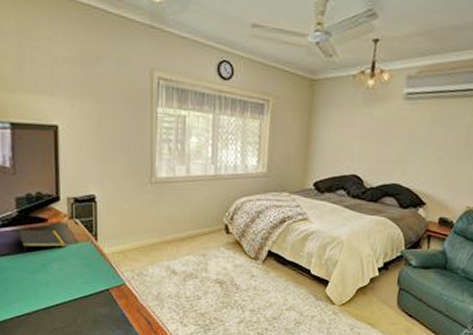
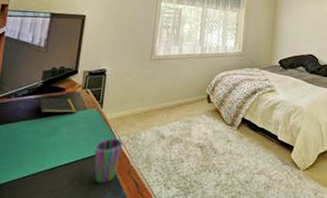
cup: none [95,274,128,322] -> present [94,138,123,184]

